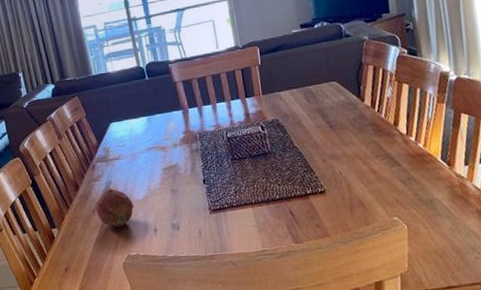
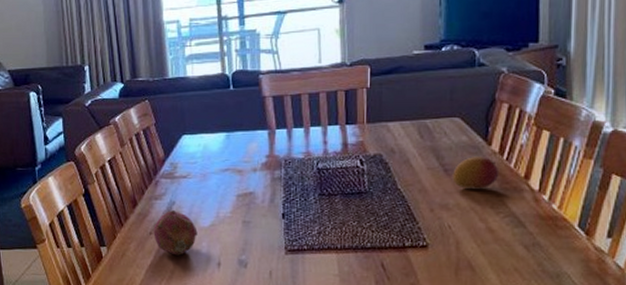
fruit: none [337,111,374,140] -> present [452,157,499,189]

